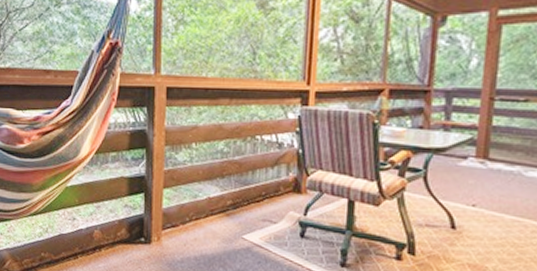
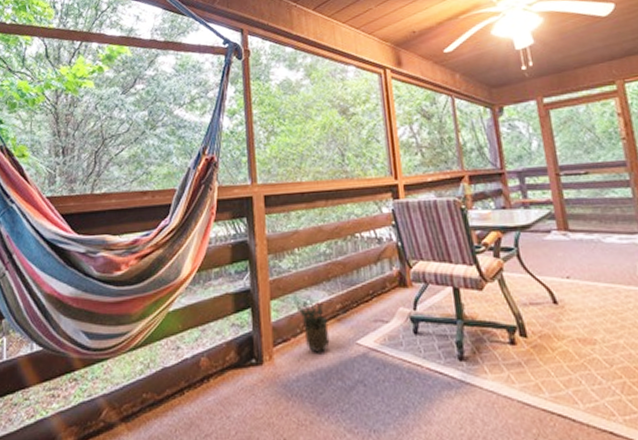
potted plant: none [186,186,224,241] -> present [293,294,333,353]

